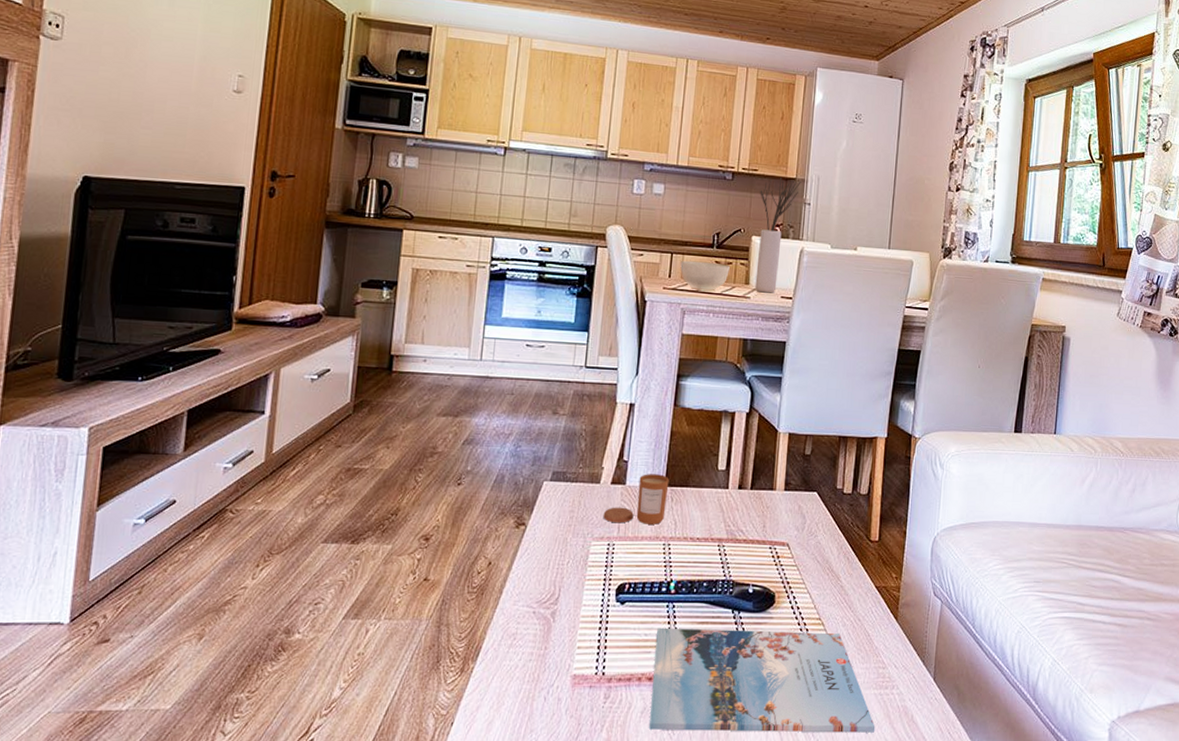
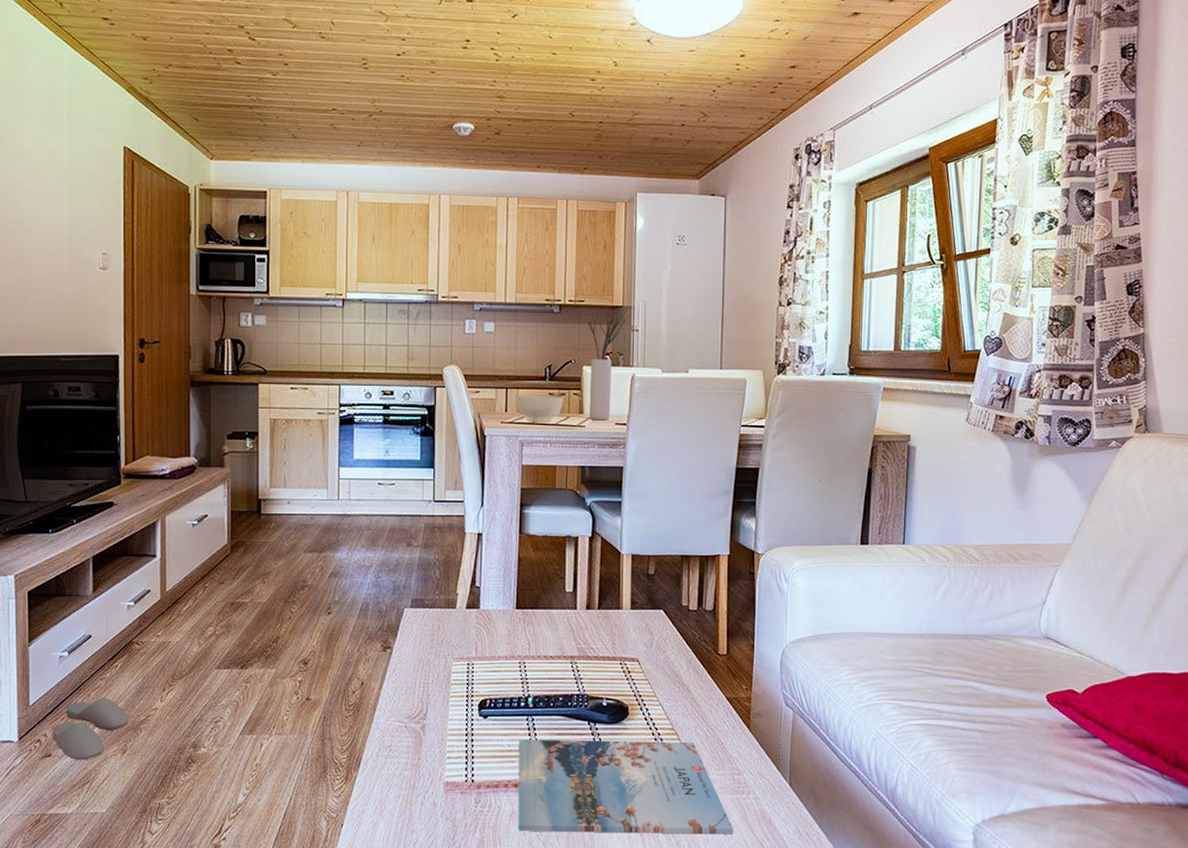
slippers: none [114,573,212,647] -> present [53,697,130,760]
candle: present [603,474,669,525] -> none [461,598,520,645]

